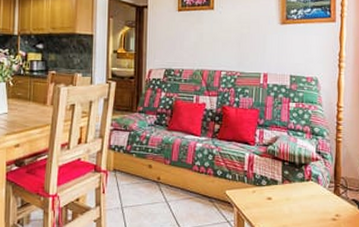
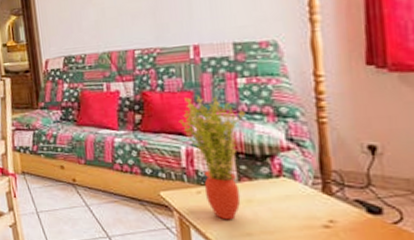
potted plant: none [246,113,293,215] -> present [179,95,246,220]

